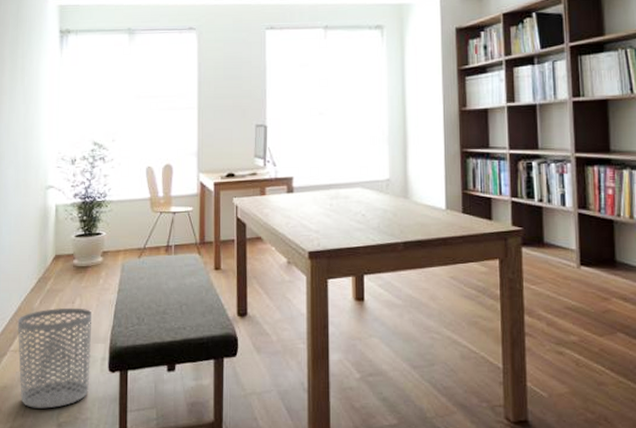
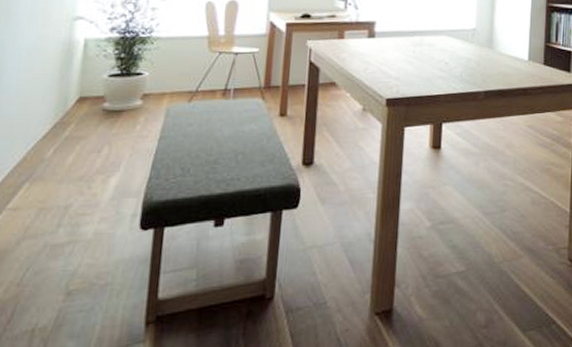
waste bin: present [17,307,93,409] -> none [17,157,124,276]

